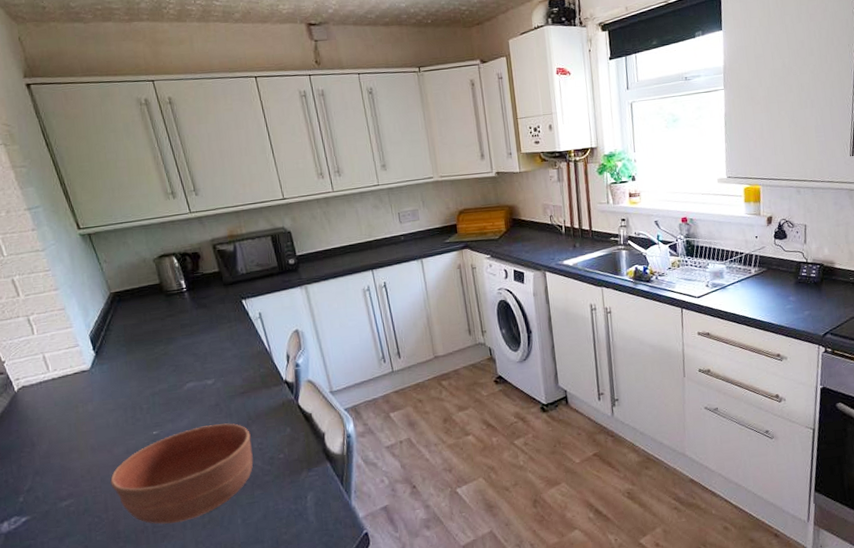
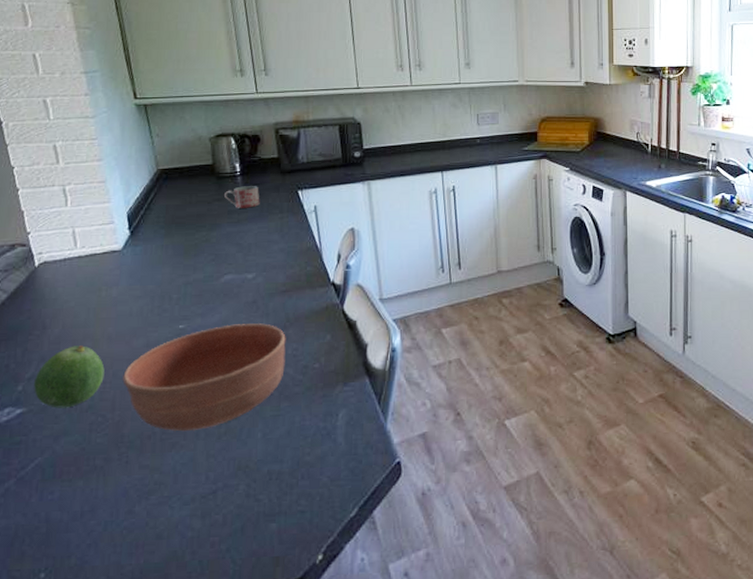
fruit: none [33,457,94,514] -> present [34,345,105,408]
mug: none [175,299,209,322] -> present [224,186,260,208]

